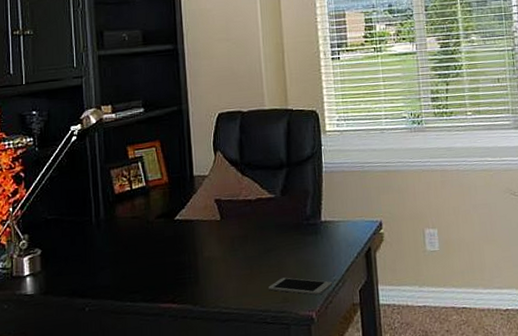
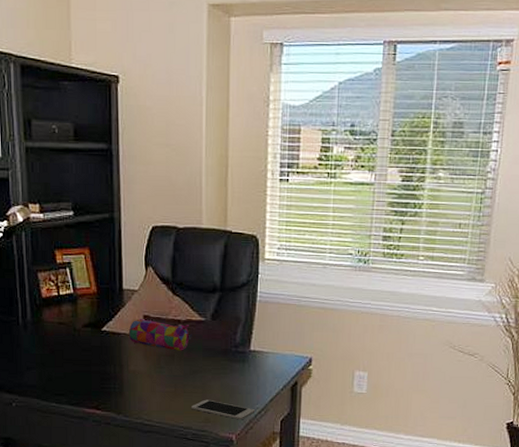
pencil case: none [201,203,264,231] -> present [128,319,192,351]

